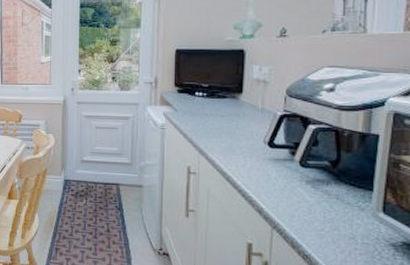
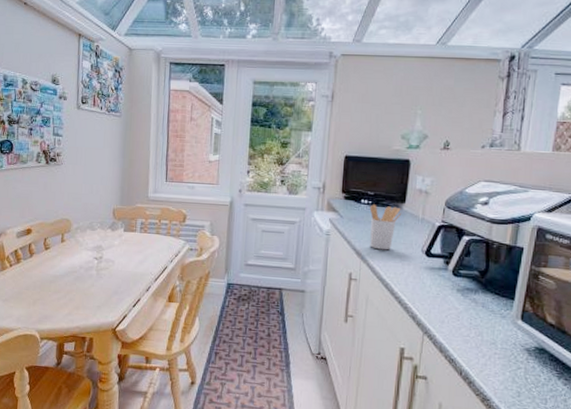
utensil holder: none [205,96,240,142] -> present [369,204,402,250]

